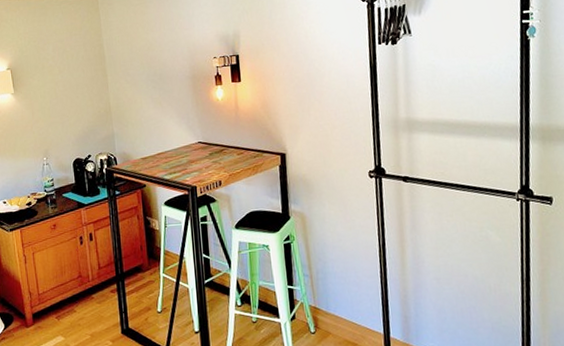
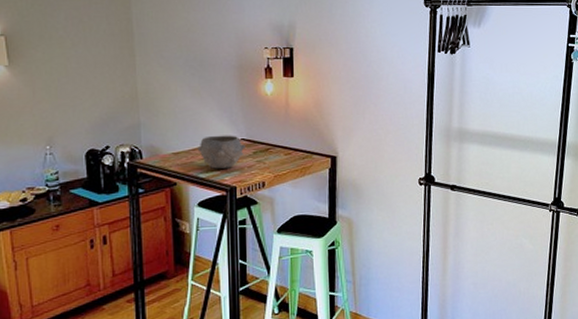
bowl: none [161,139,203,171] -> present [197,135,247,169]

